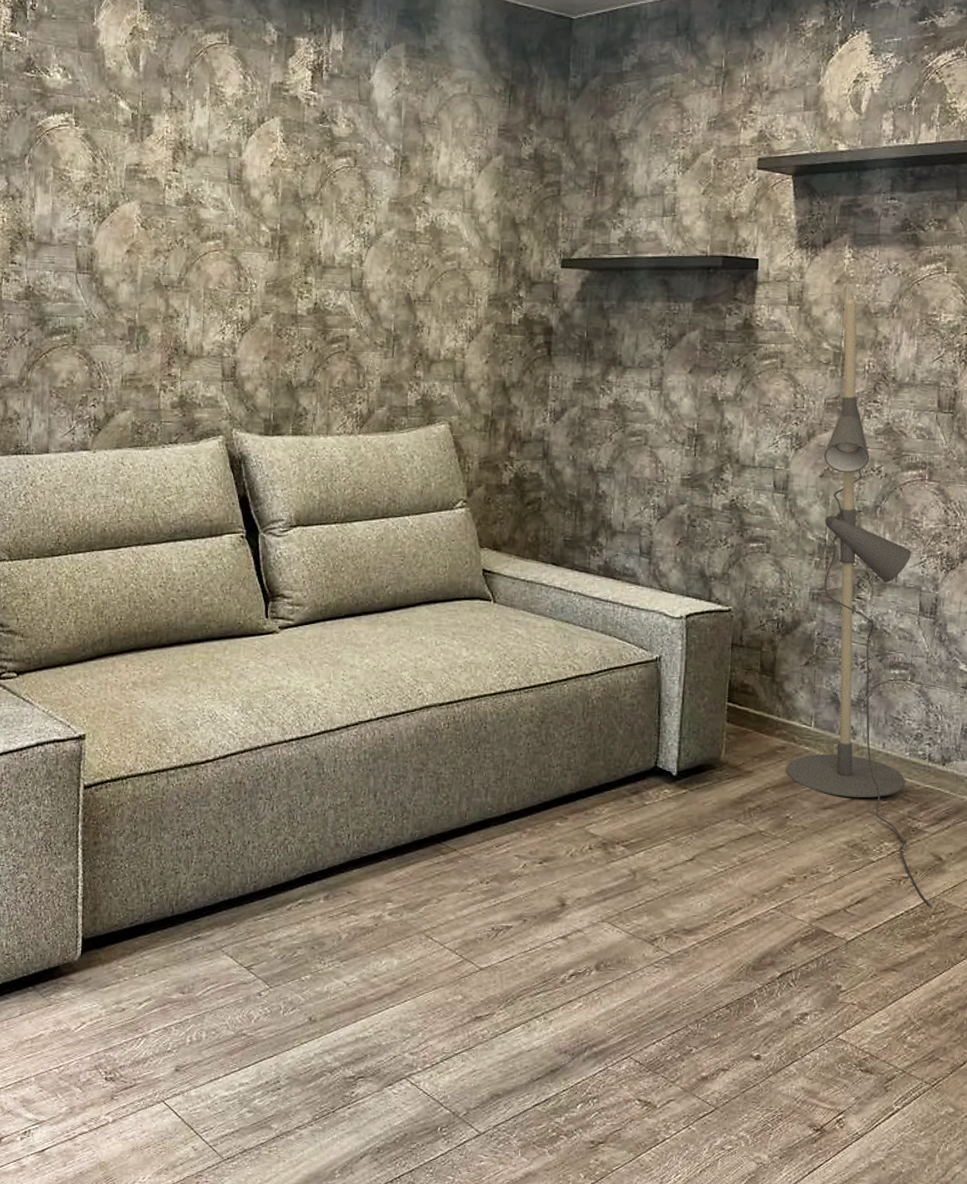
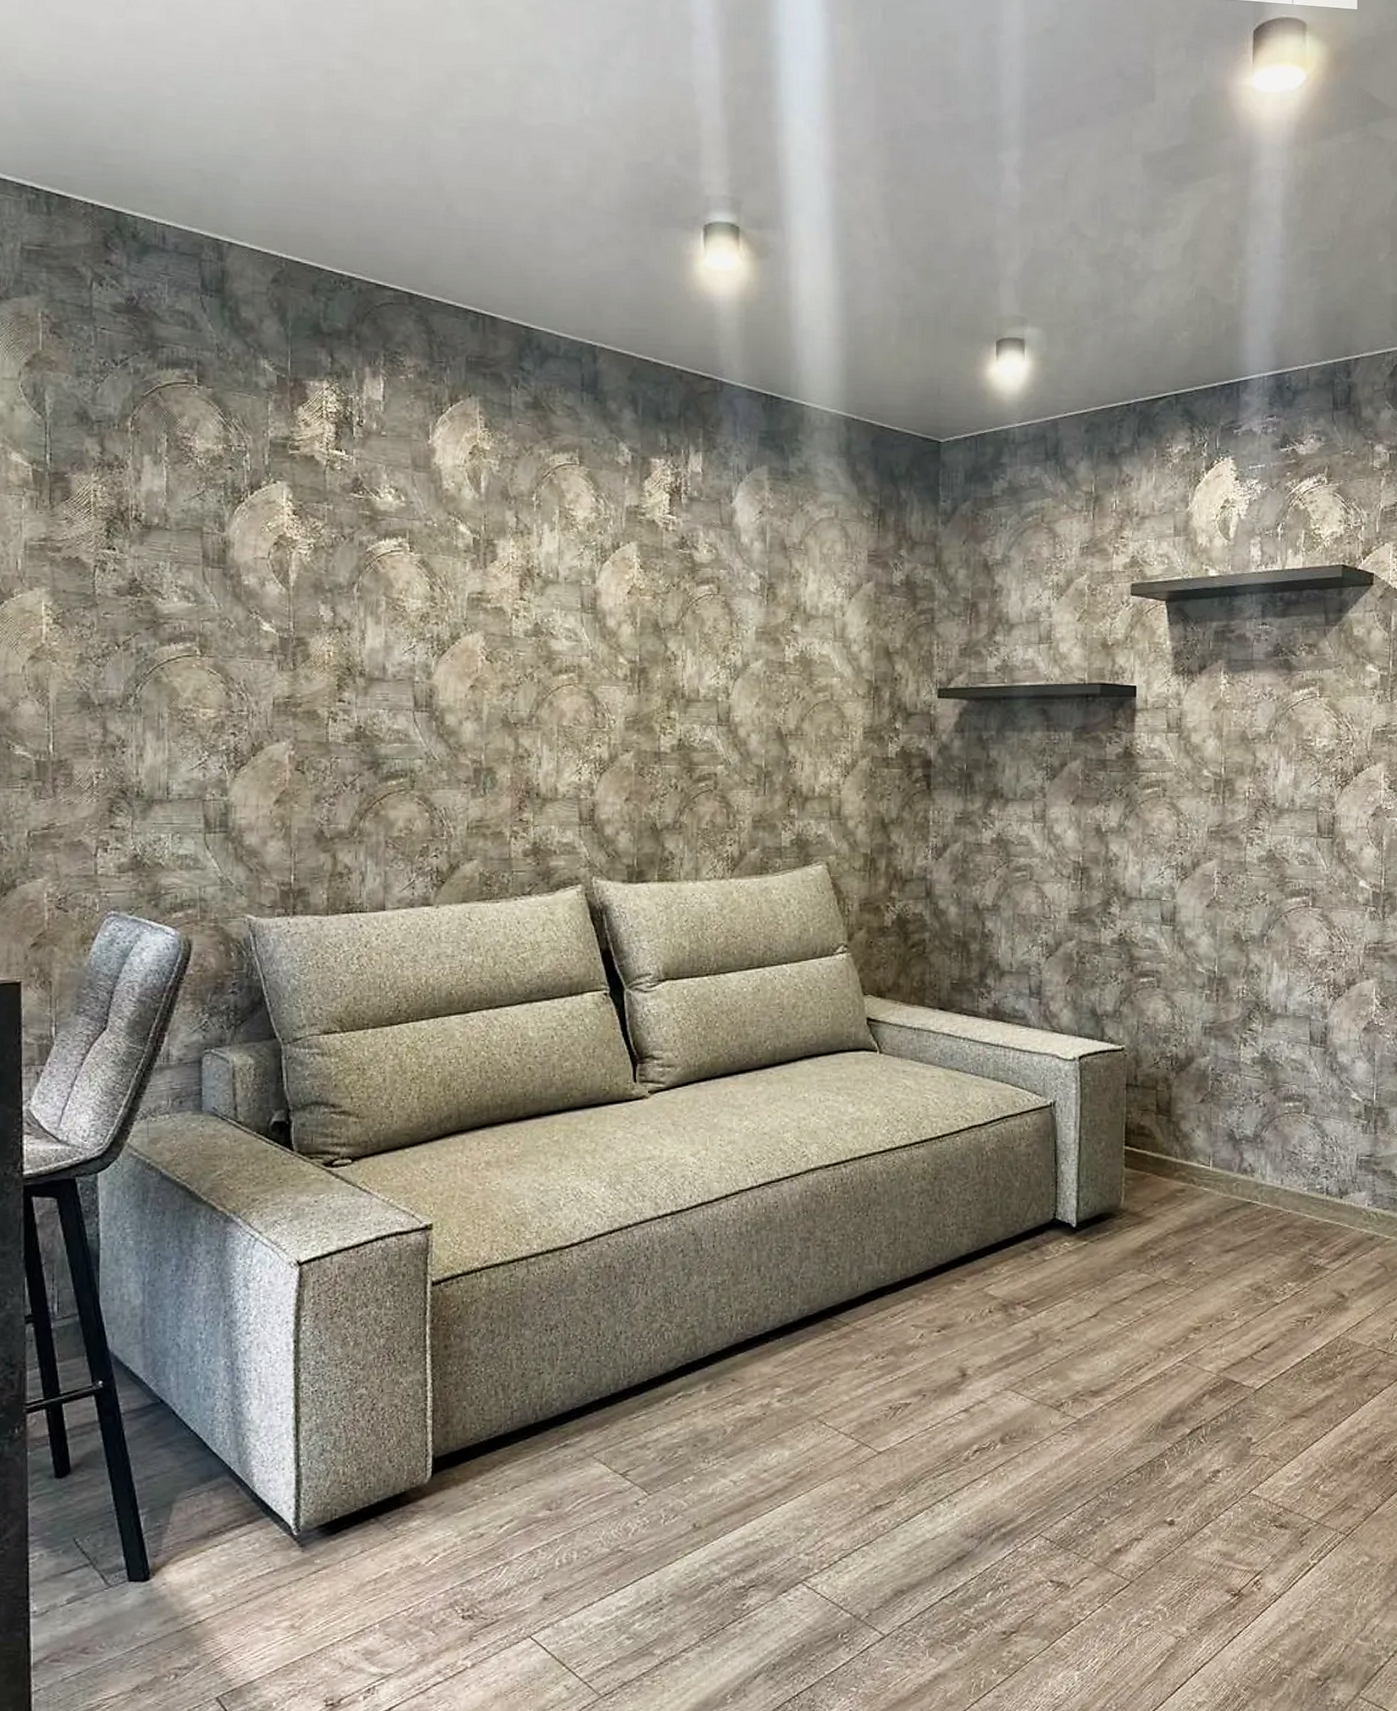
floor lamp: present [786,299,931,907] -> none [1187,725,1337,1347]

